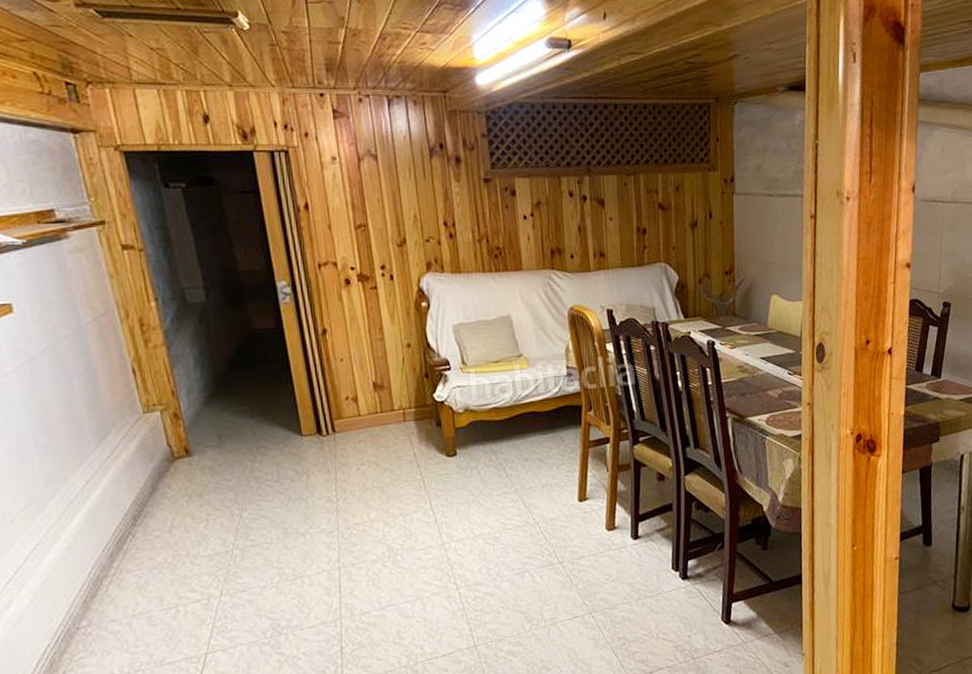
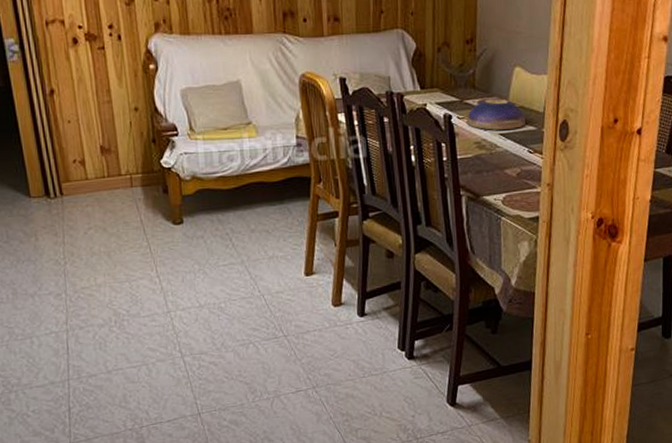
decorative bowl: none [728,324,784,355] -> present [466,98,525,130]

